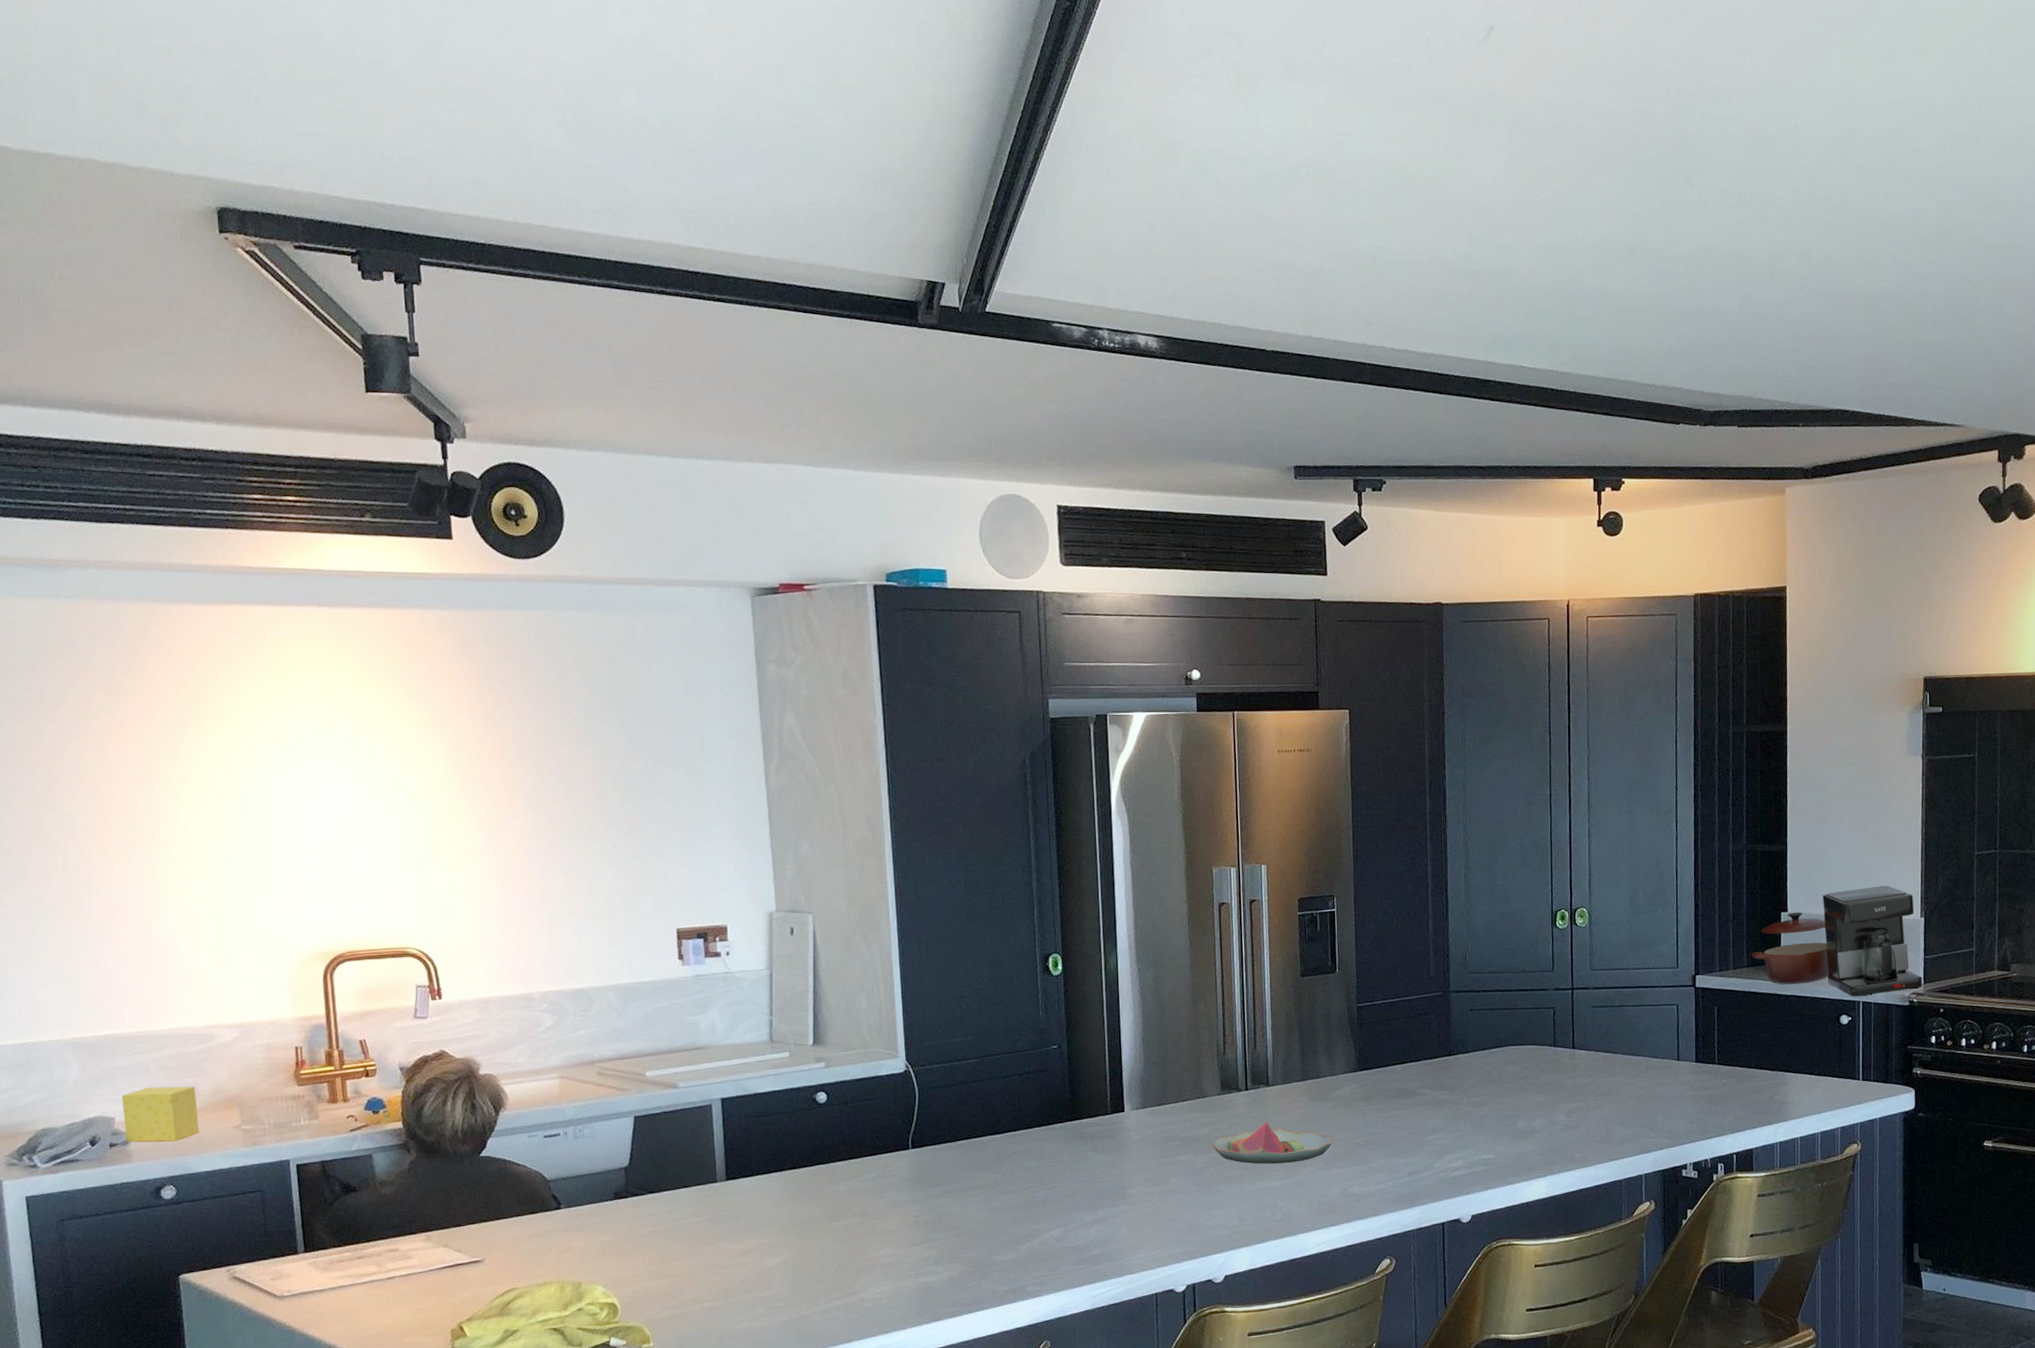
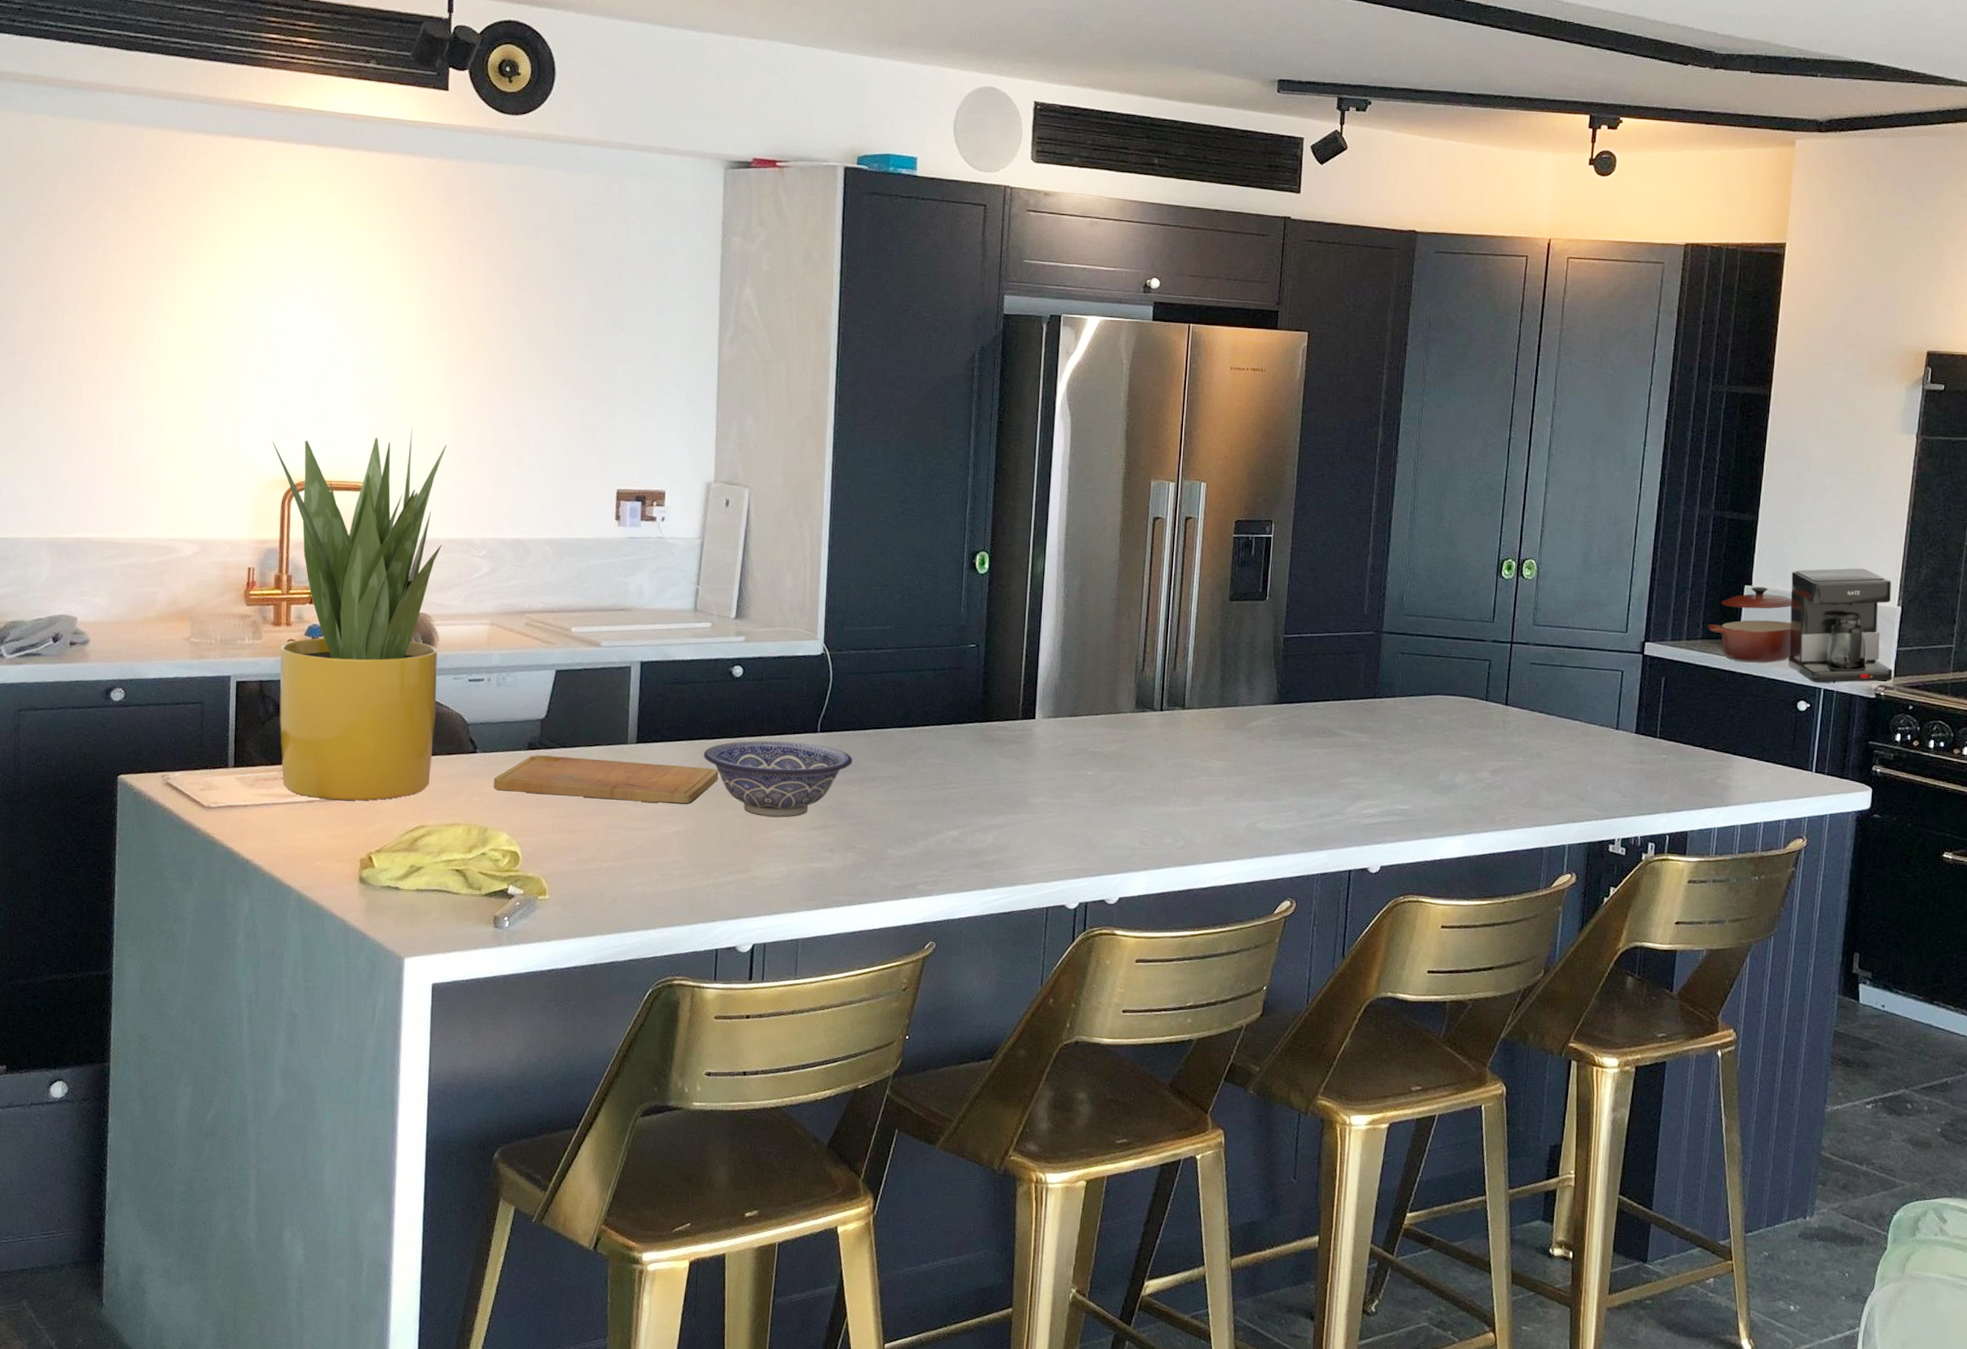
sponge: present [122,1086,200,1142] -> none [85,592,153,646]
planter: none [305,886,515,1274] -> present [272,427,447,801]
cutting board: none [582,1196,814,1244] -> present [493,755,718,805]
decorative bowl: none [795,1161,948,1239] -> present [703,740,853,818]
dish: present [1211,1121,1334,1164] -> none [1119,744,1245,790]

